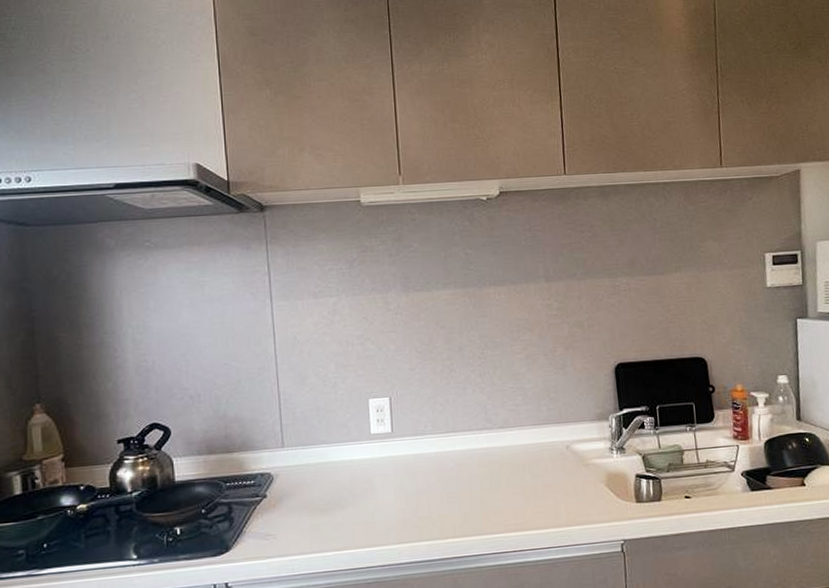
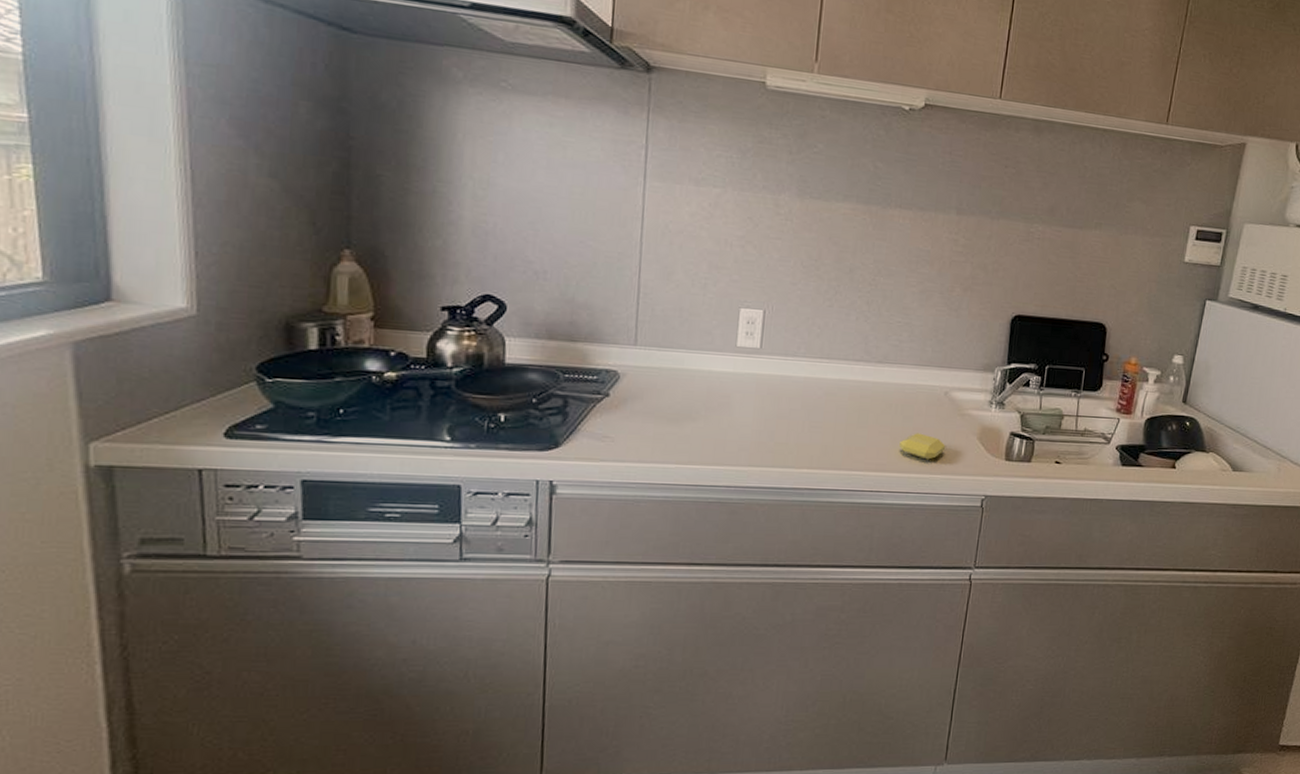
soap bar: none [533,488,577,513] -> present [899,433,946,460]

